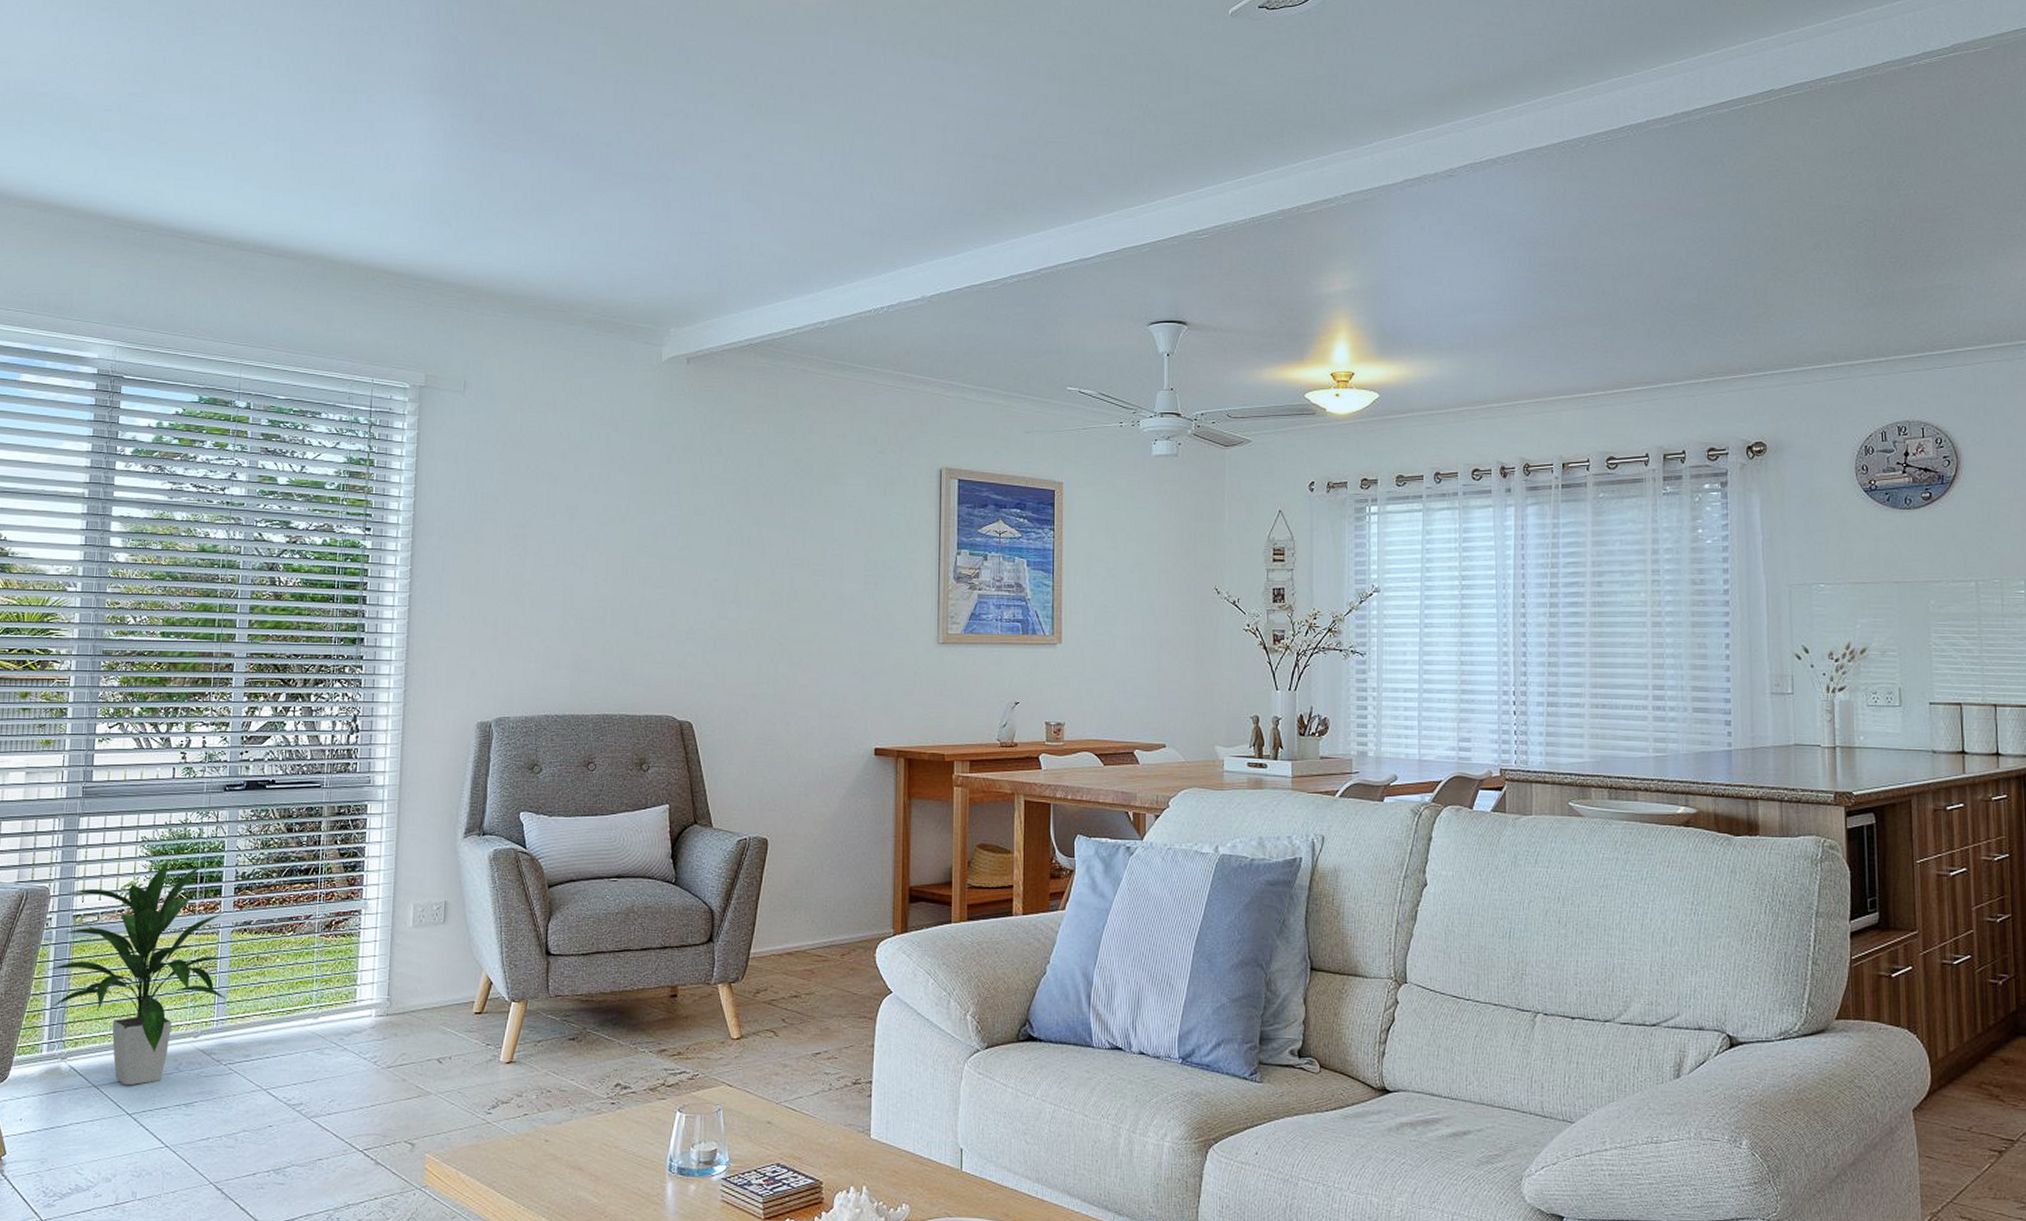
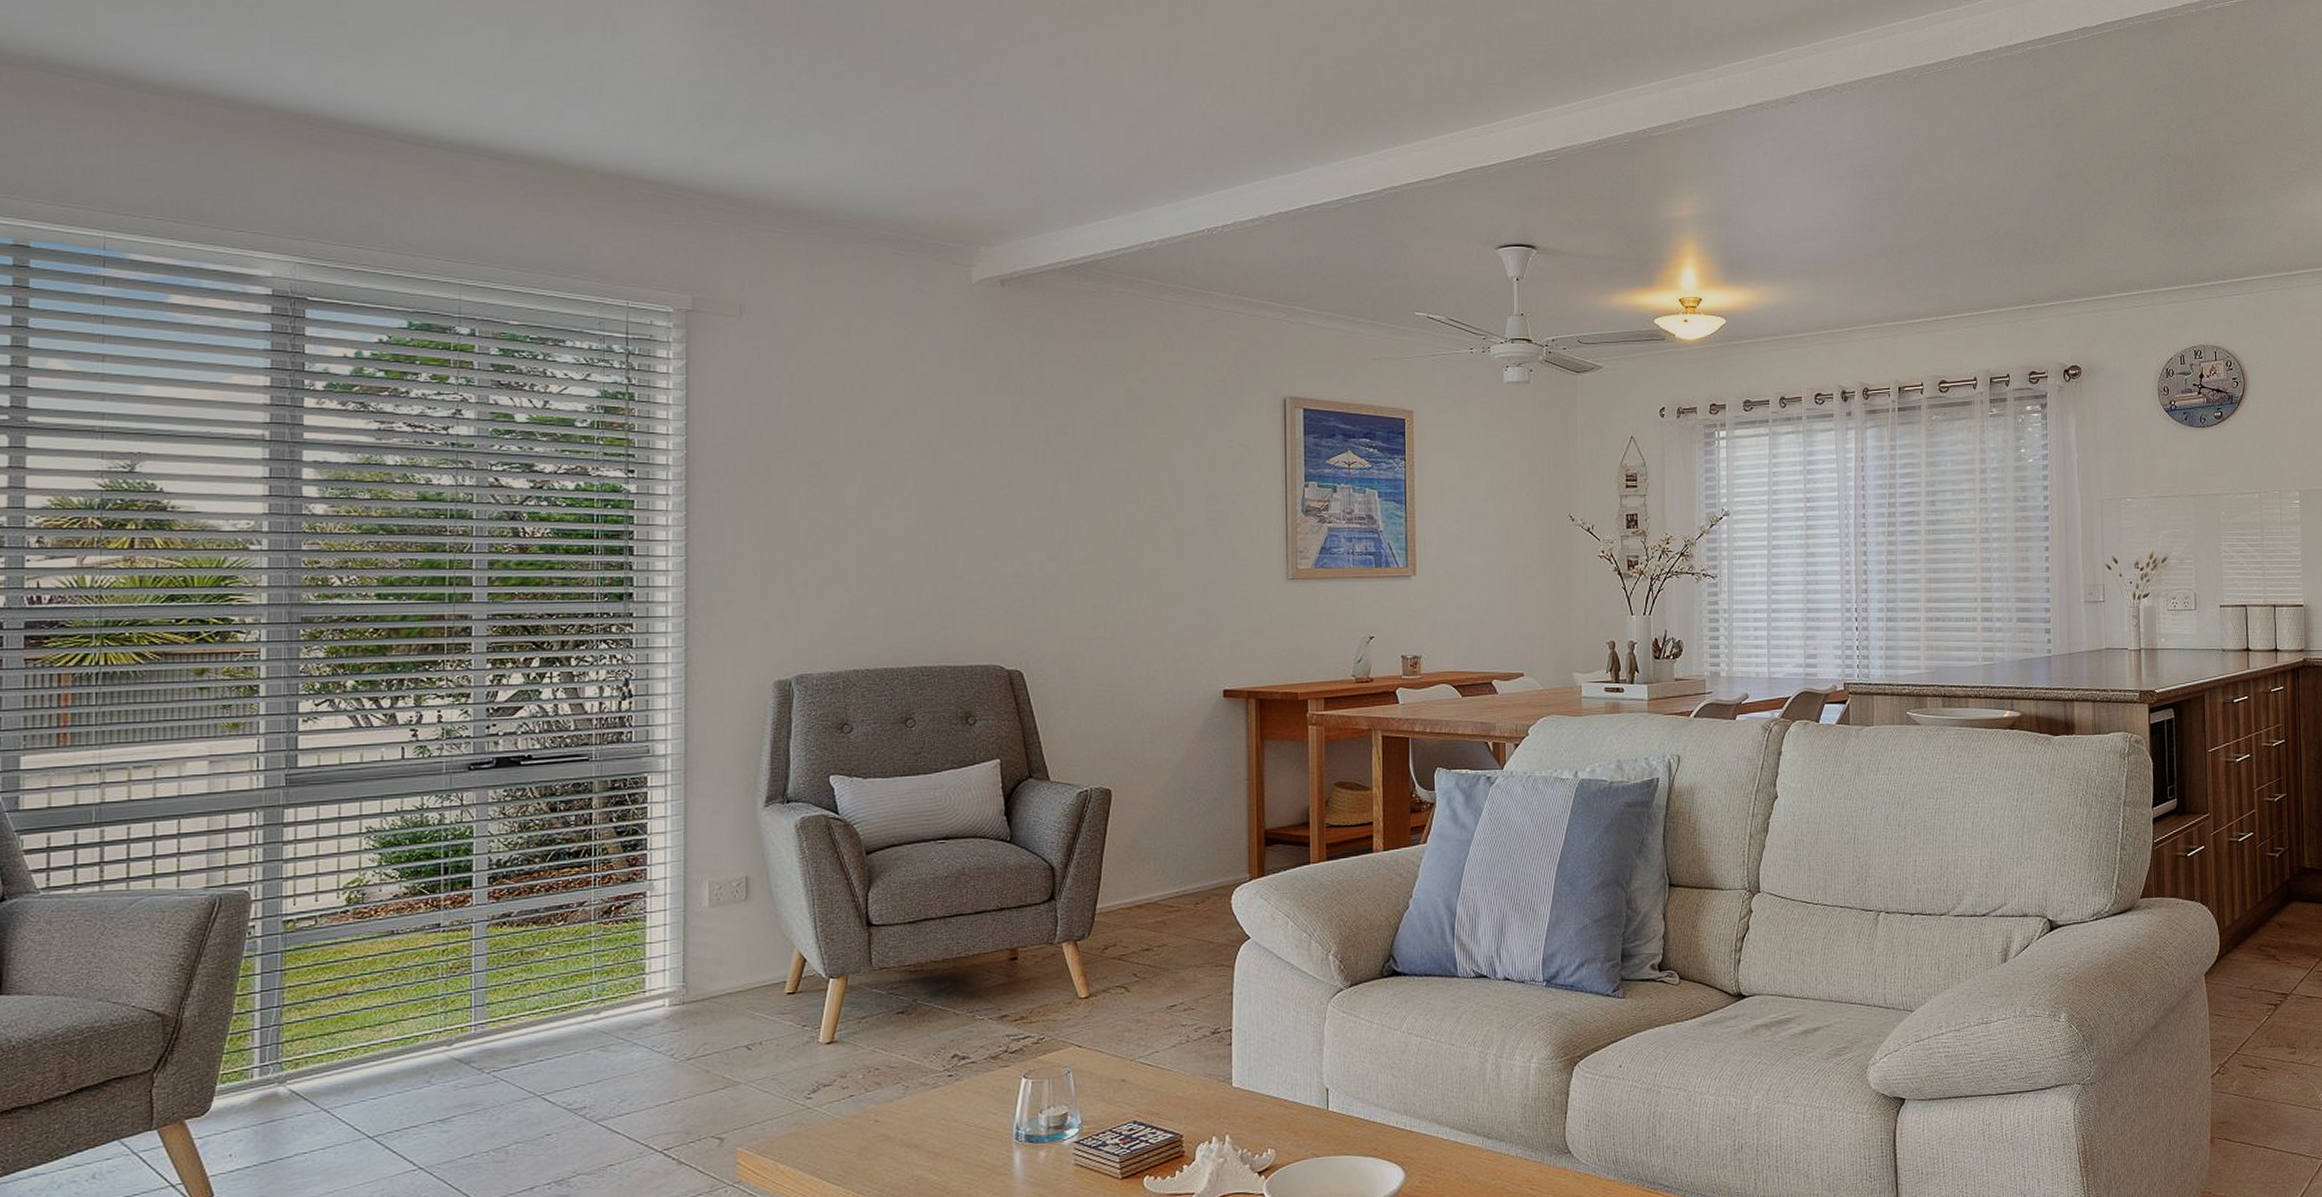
indoor plant: present [46,859,226,1086] -> none [252,847,485,1106]

